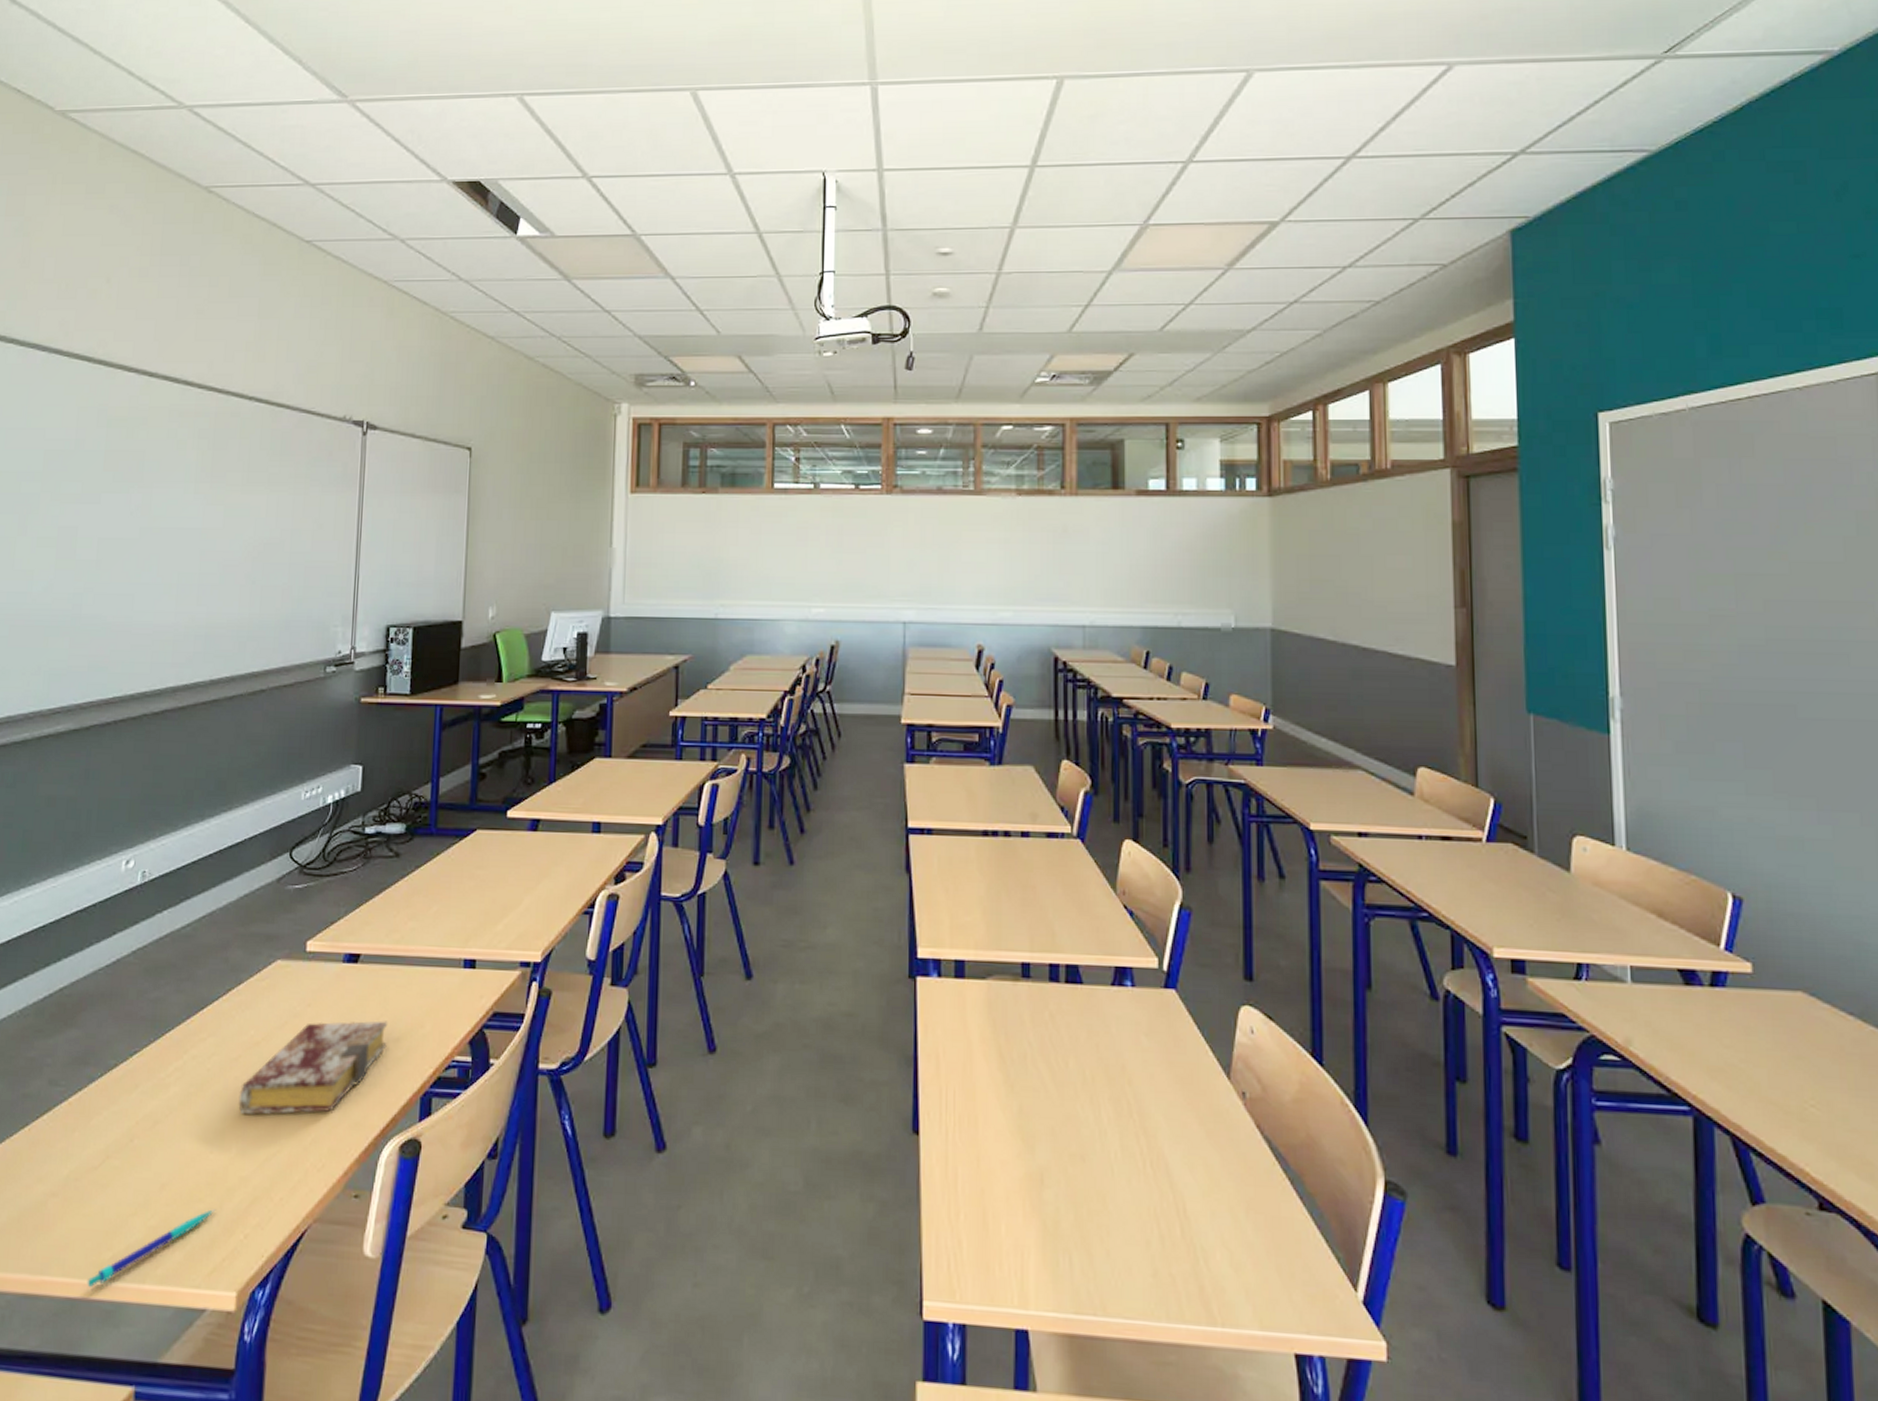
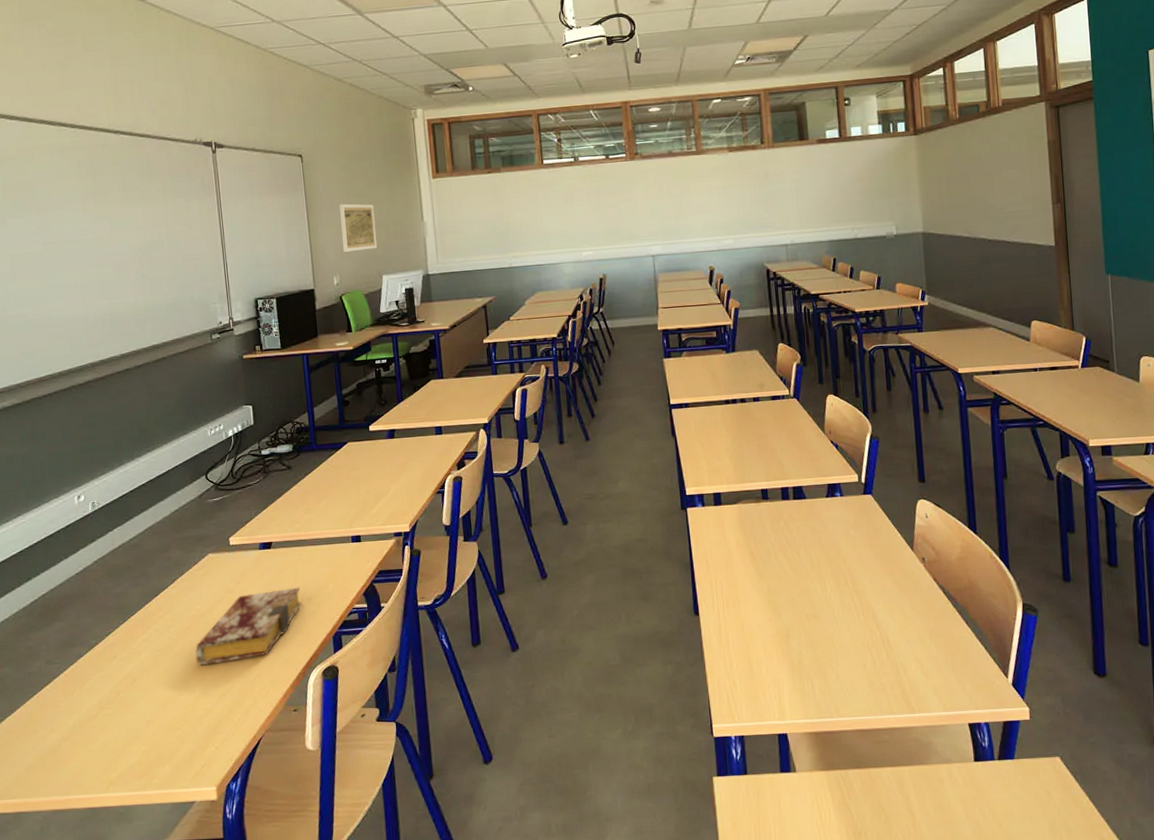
pen: present [87,1209,215,1288] -> none [102,733,190,799]
map: none [505,514,552,578] -> present [339,203,378,253]

